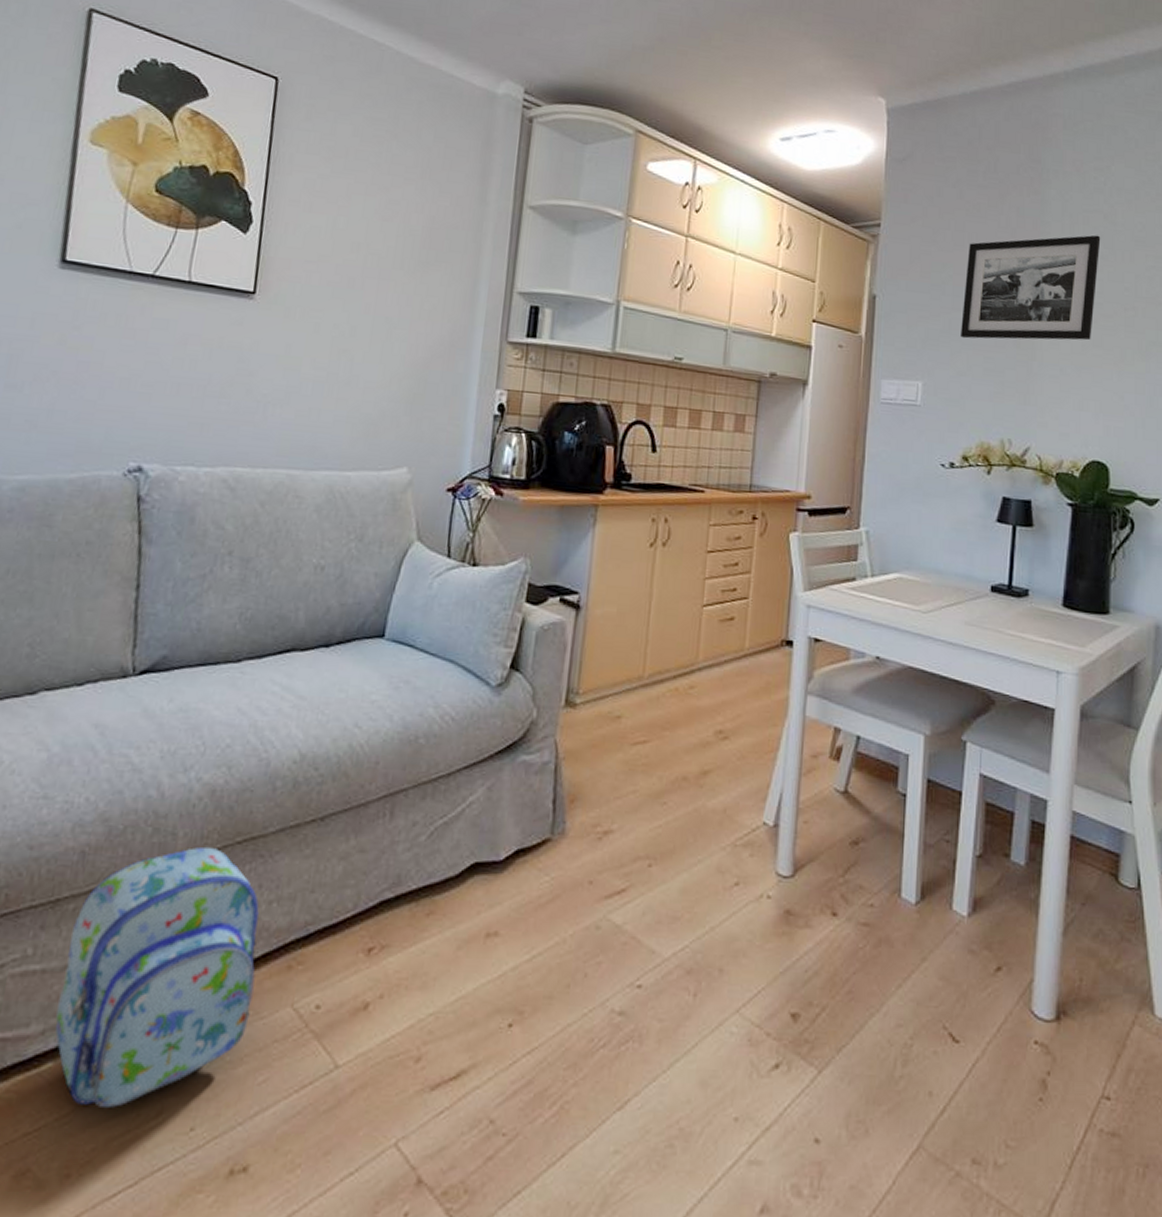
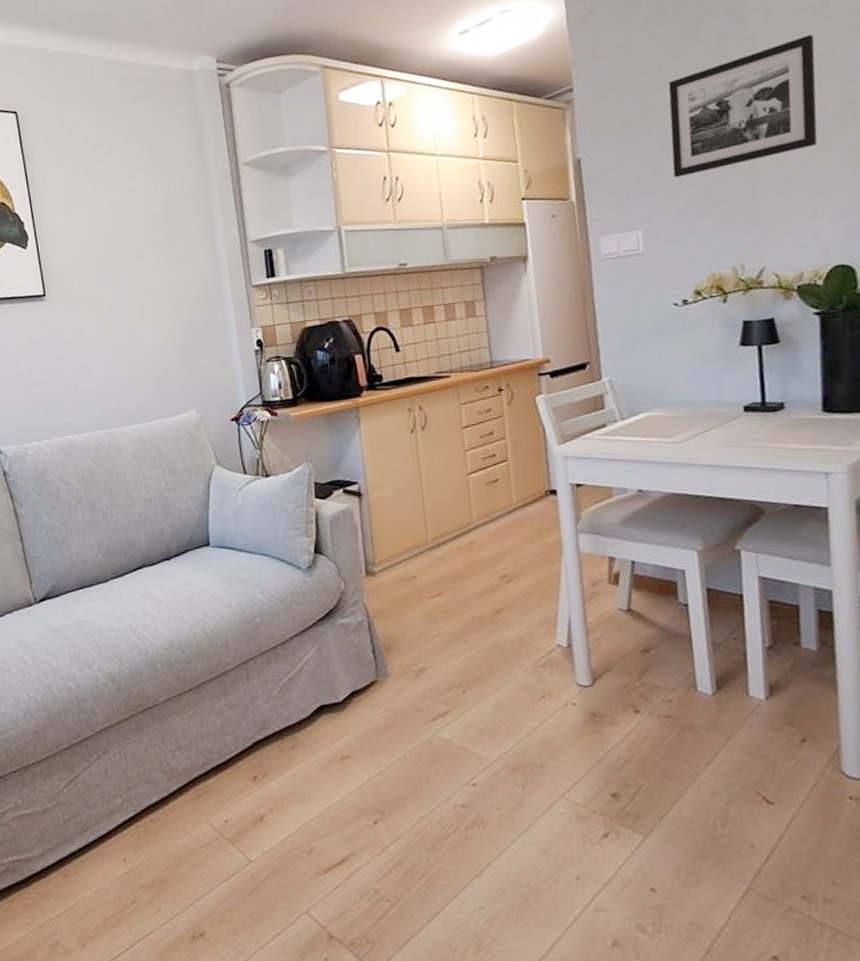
backpack: present [55,846,259,1107] -> none [43,717,180,900]

